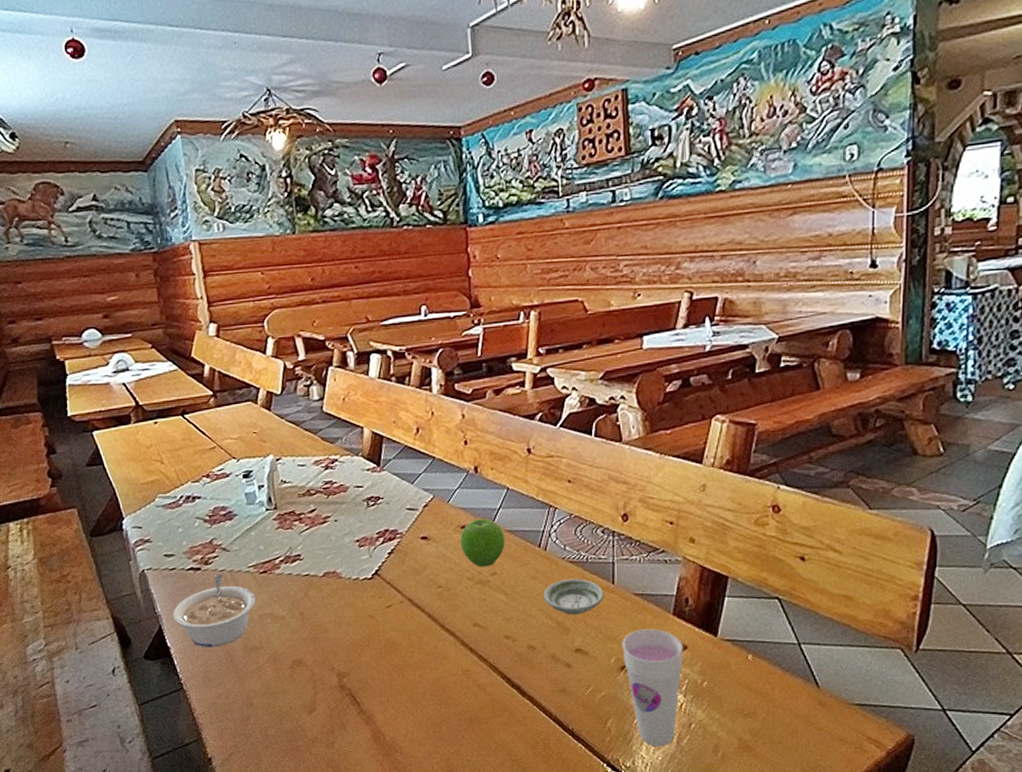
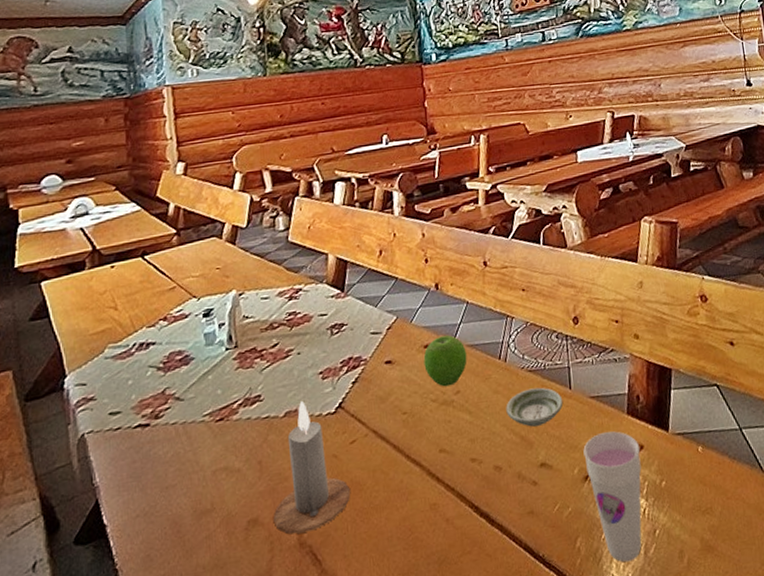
legume: present [173,574,256,647] -> none [114,427,209,520]
candle: none [315,565,387,677] -> present [273,401,351,534]

